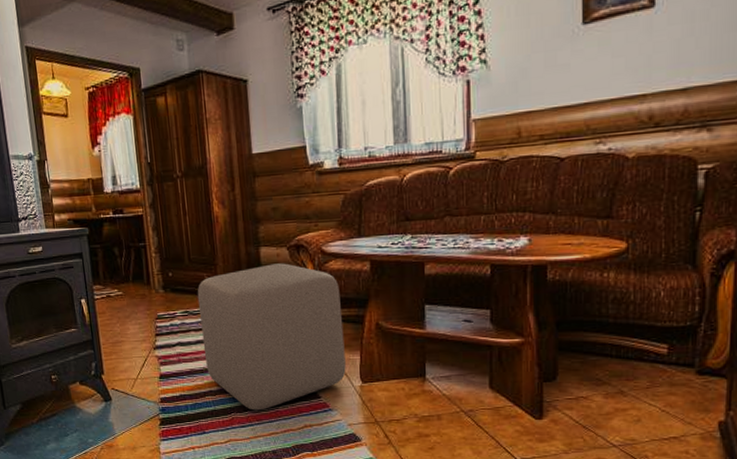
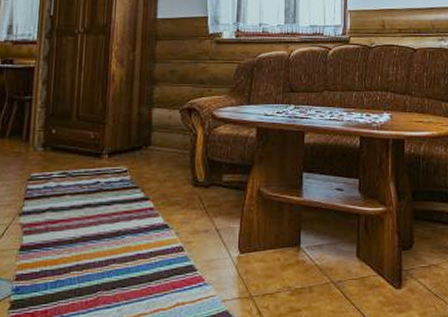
pouf: present [197,263,346,411] -> none [77,126,227,288]

